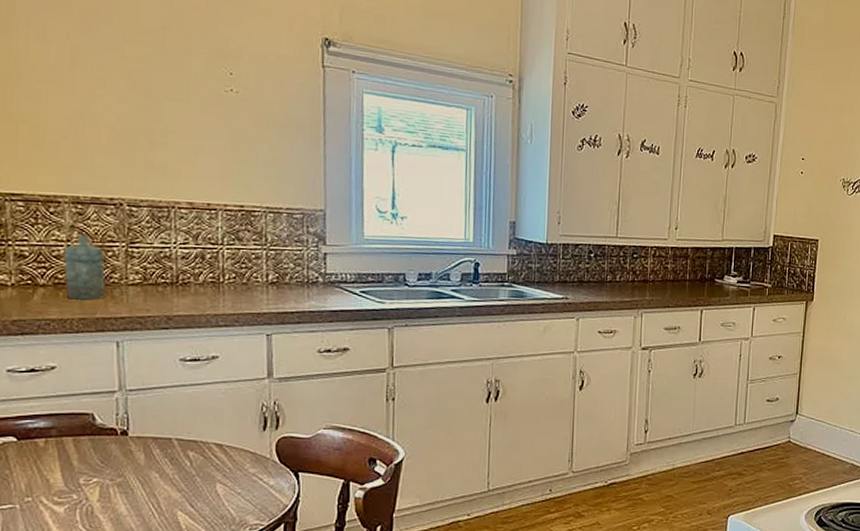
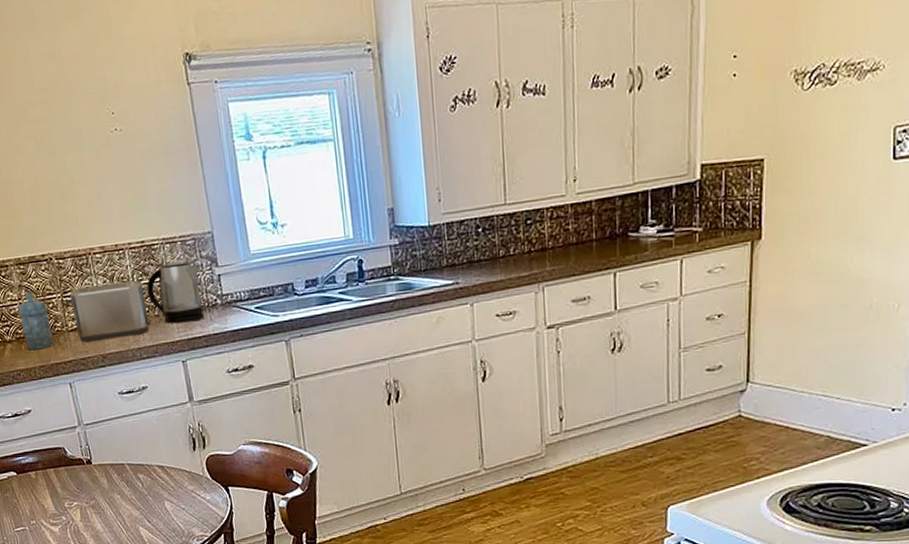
toaster: none [131,240,236,301] -> present [66,280,151,342]
kettle: none [237,231,303,296] -> present [146,260,205,324]

